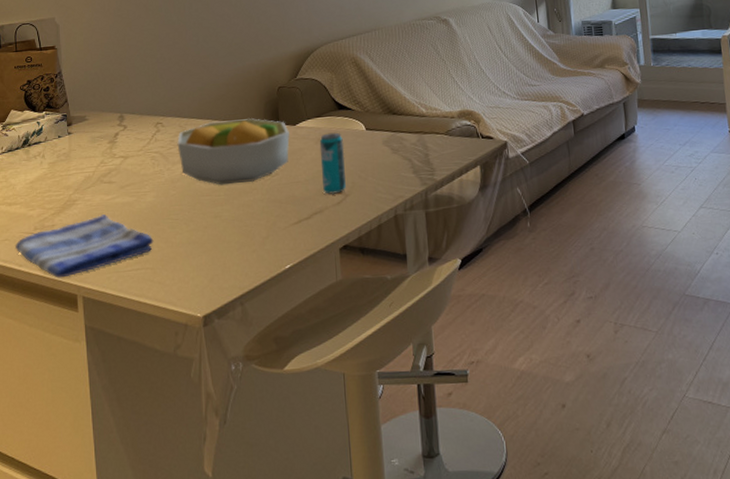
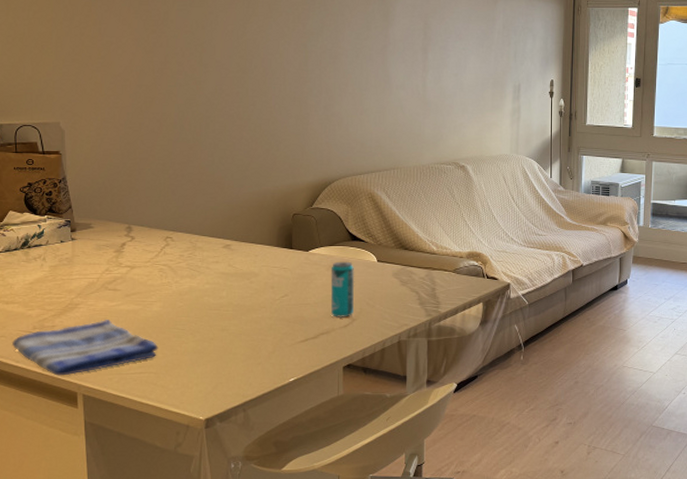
fruit bowl: present [177,117,290,185] -> none [187,240,301,301]

